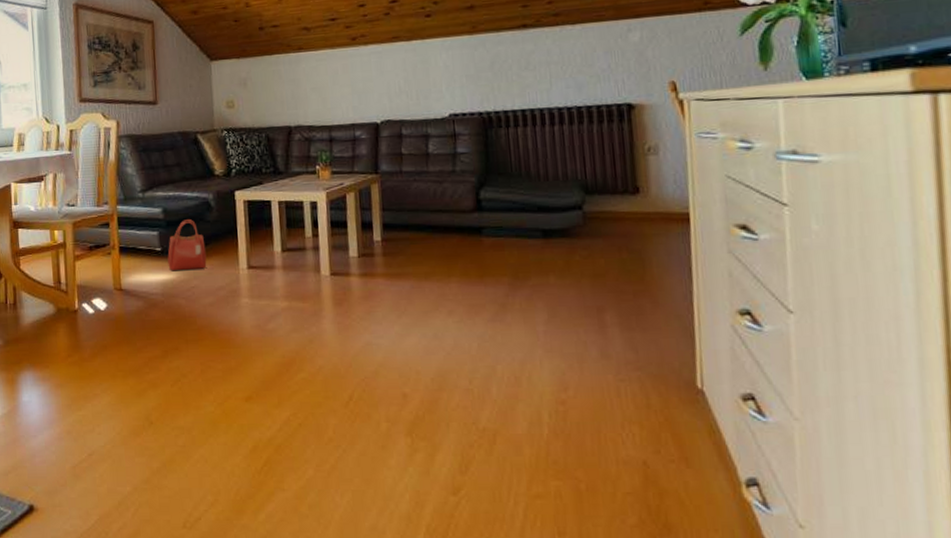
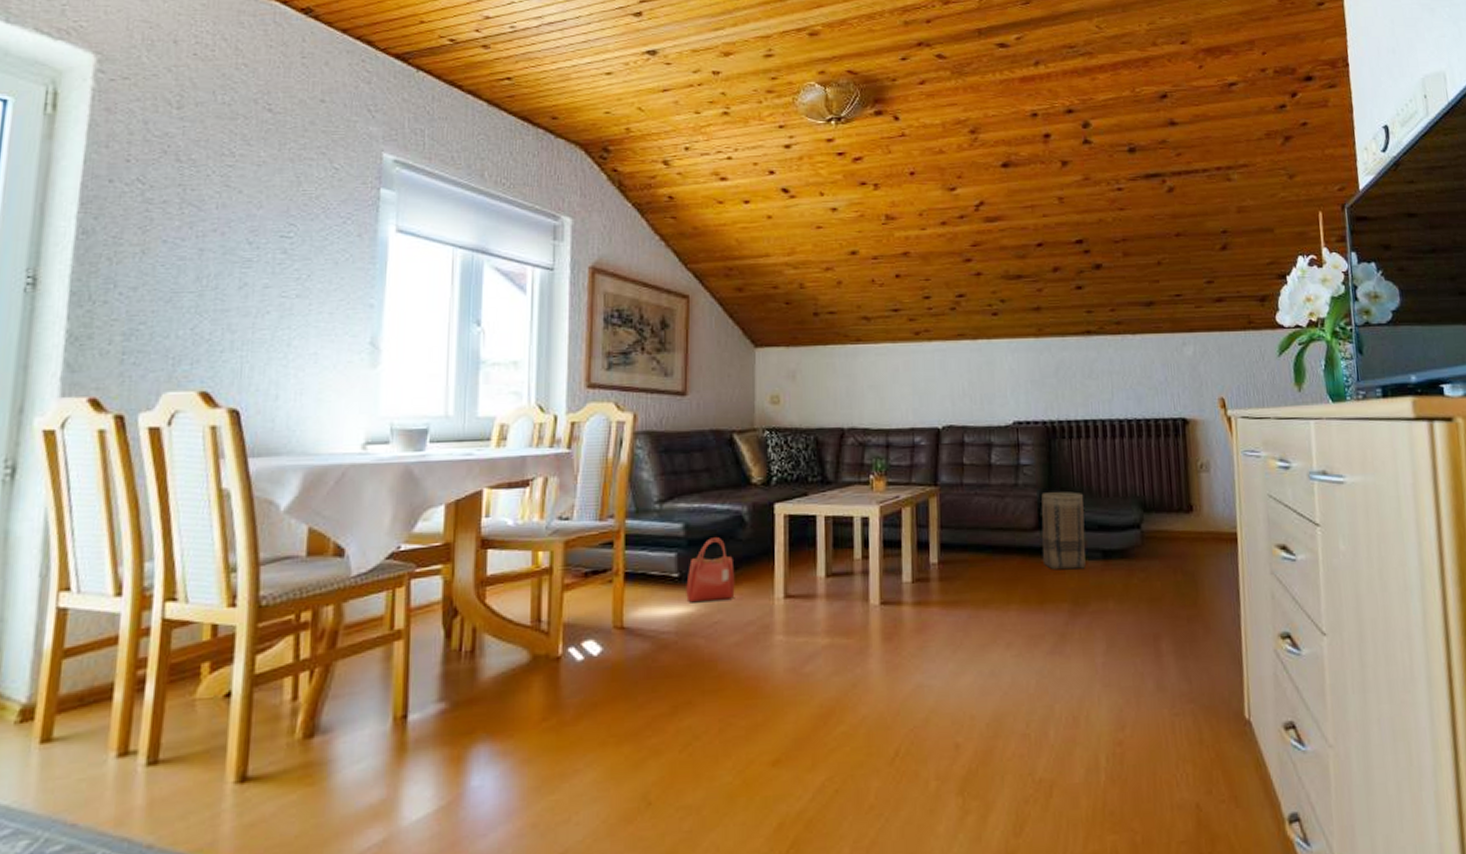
basket: none [479,176,525,248] -> present [1041,492,1086,571]

